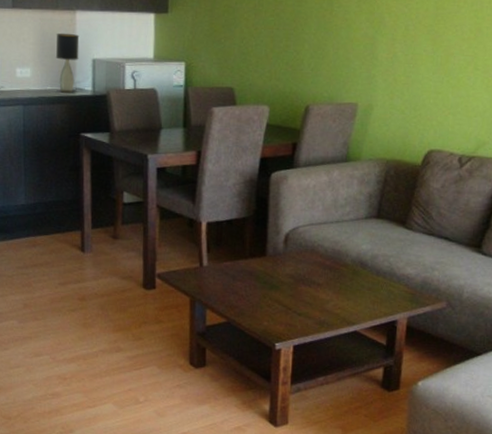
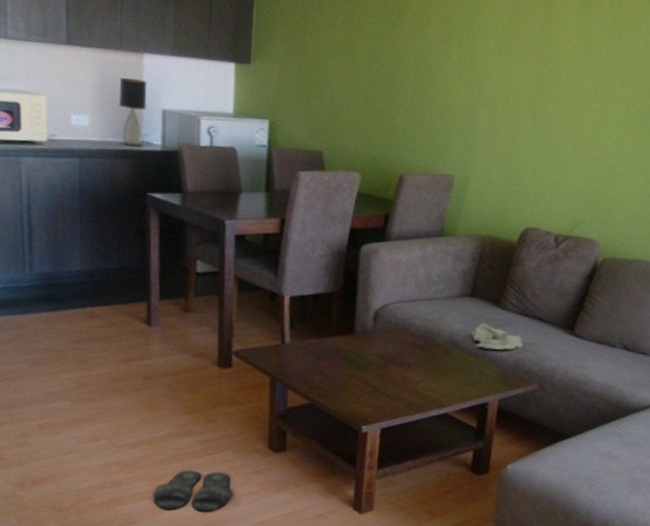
slippers: none [88,383,159,424] -> present [153,470,234,513]
tissue: none [379,243,431,270] -> present [472,323,524,350]

